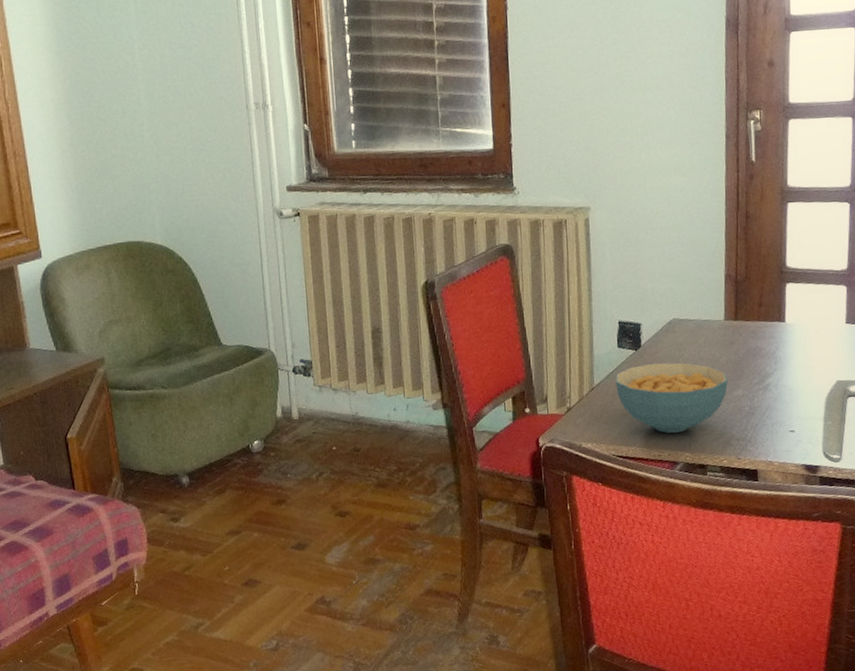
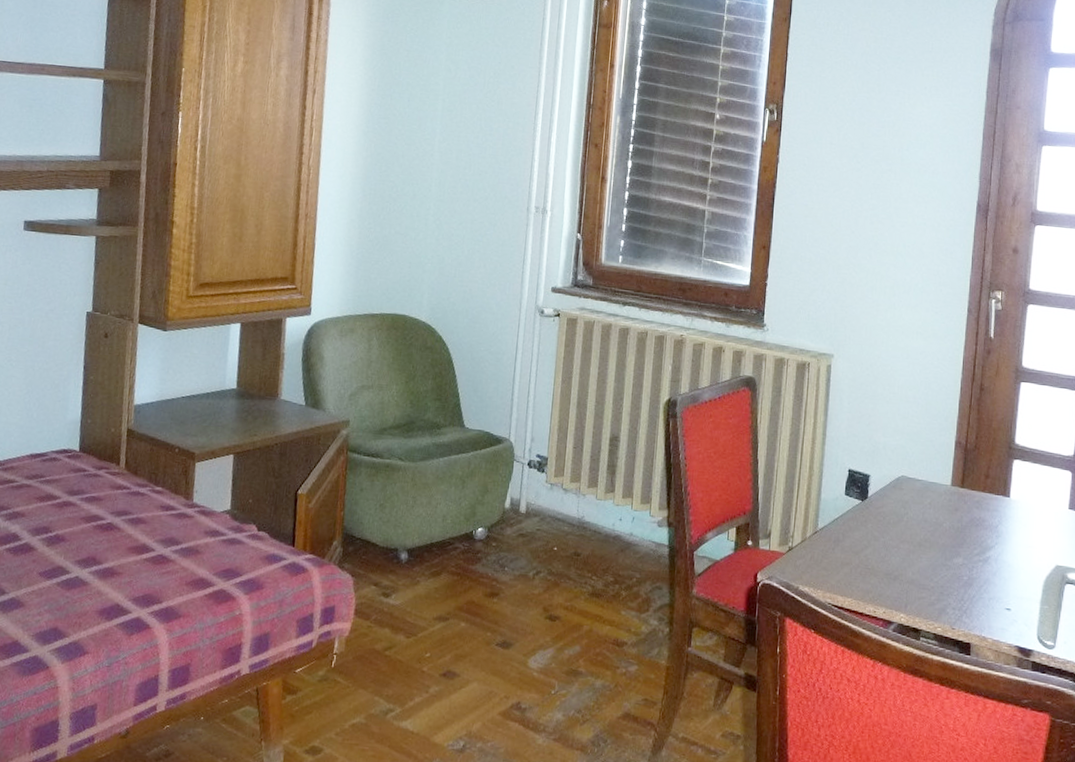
cereal bowl: present [615,362,728,433] -> none [839,516,949,591]

